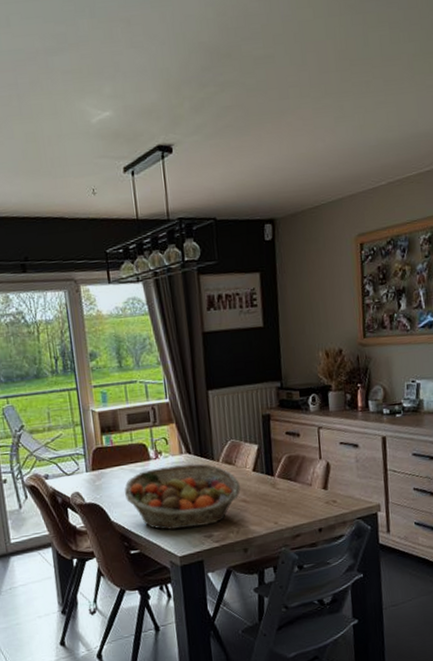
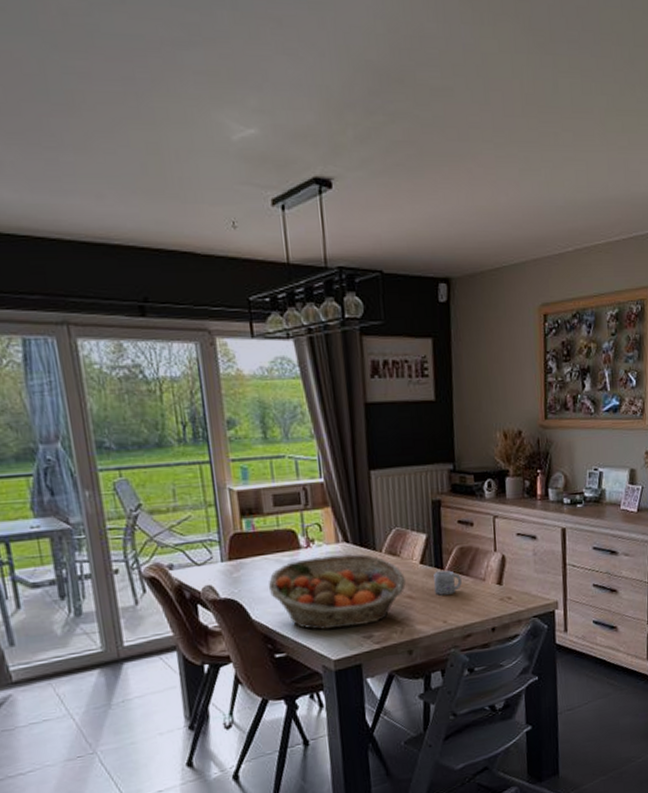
mug: none [265,477,290,500] -> present [434,570,462,596]

